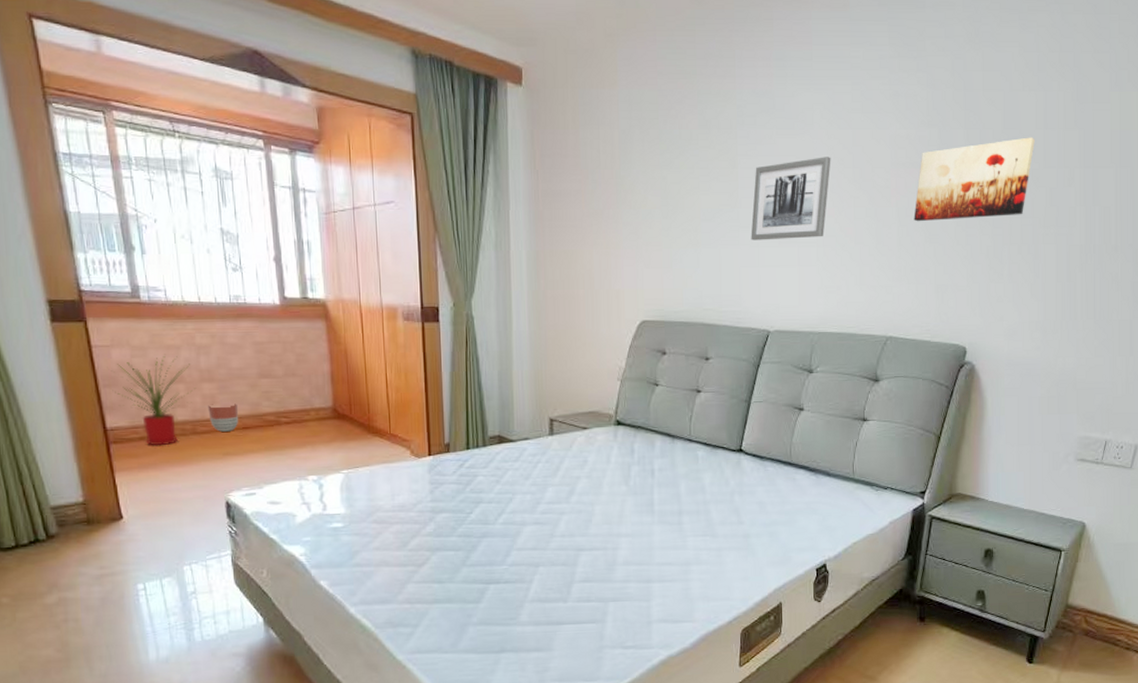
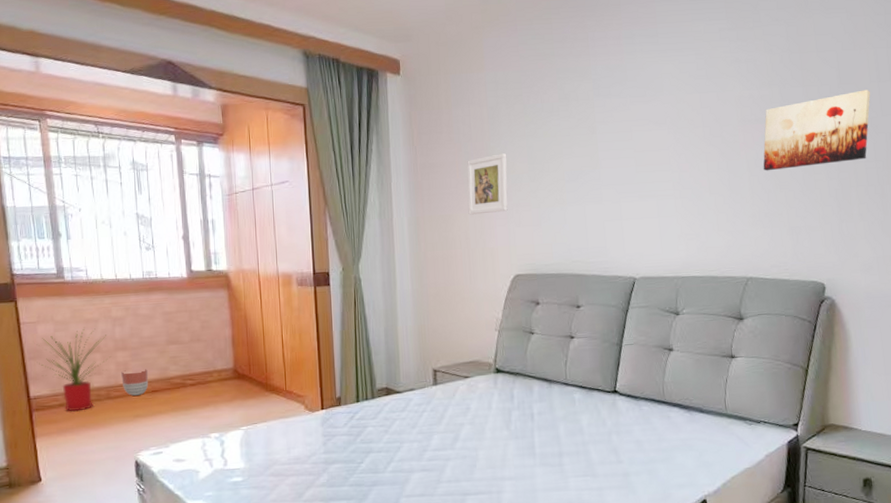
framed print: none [593,184,639,252] -> present [467,153,508,215]
wall art: present [750,157,831,241] -> none [612,118,682,197]

